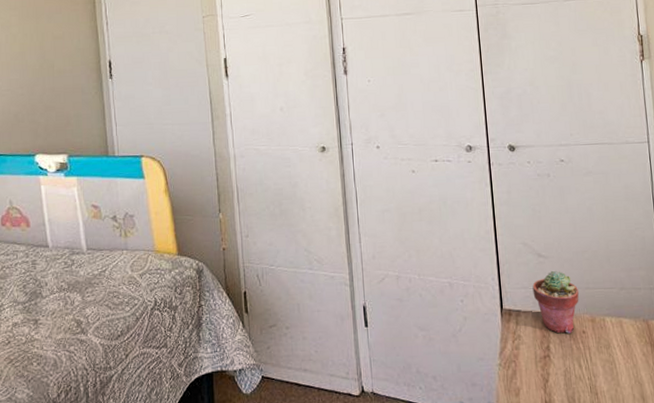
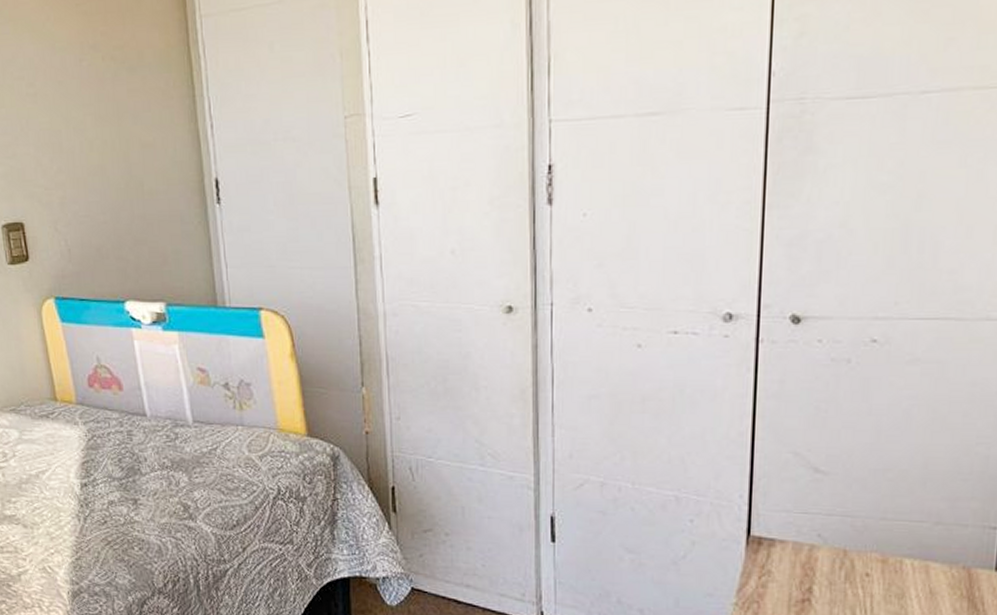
potted succulent: present [532,270,579,333] -> none [798,491,870,575]

